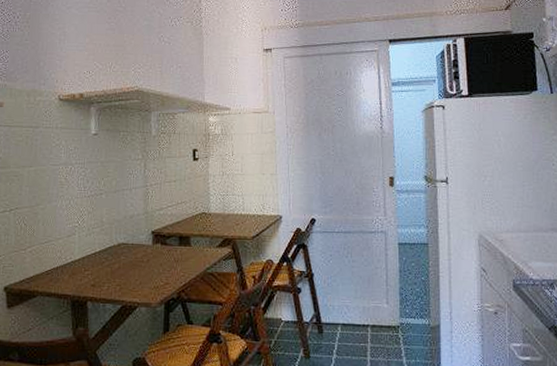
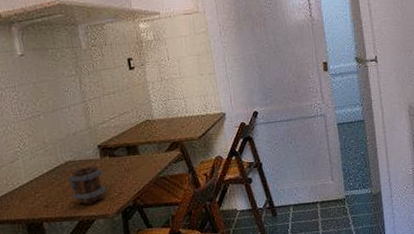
mug: none [119,251,153,291] -> present [68,166,106,205]

